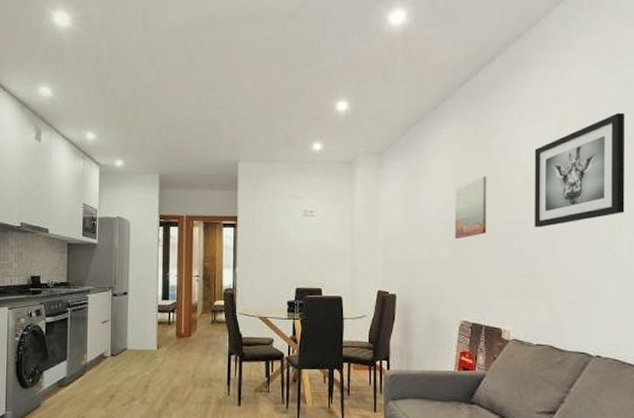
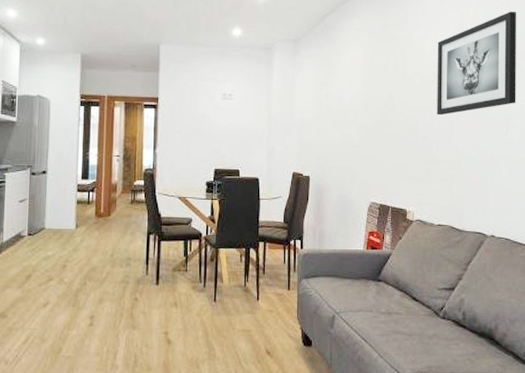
wall art: present [455,176,487,240] -> none [365,65,395,125]

